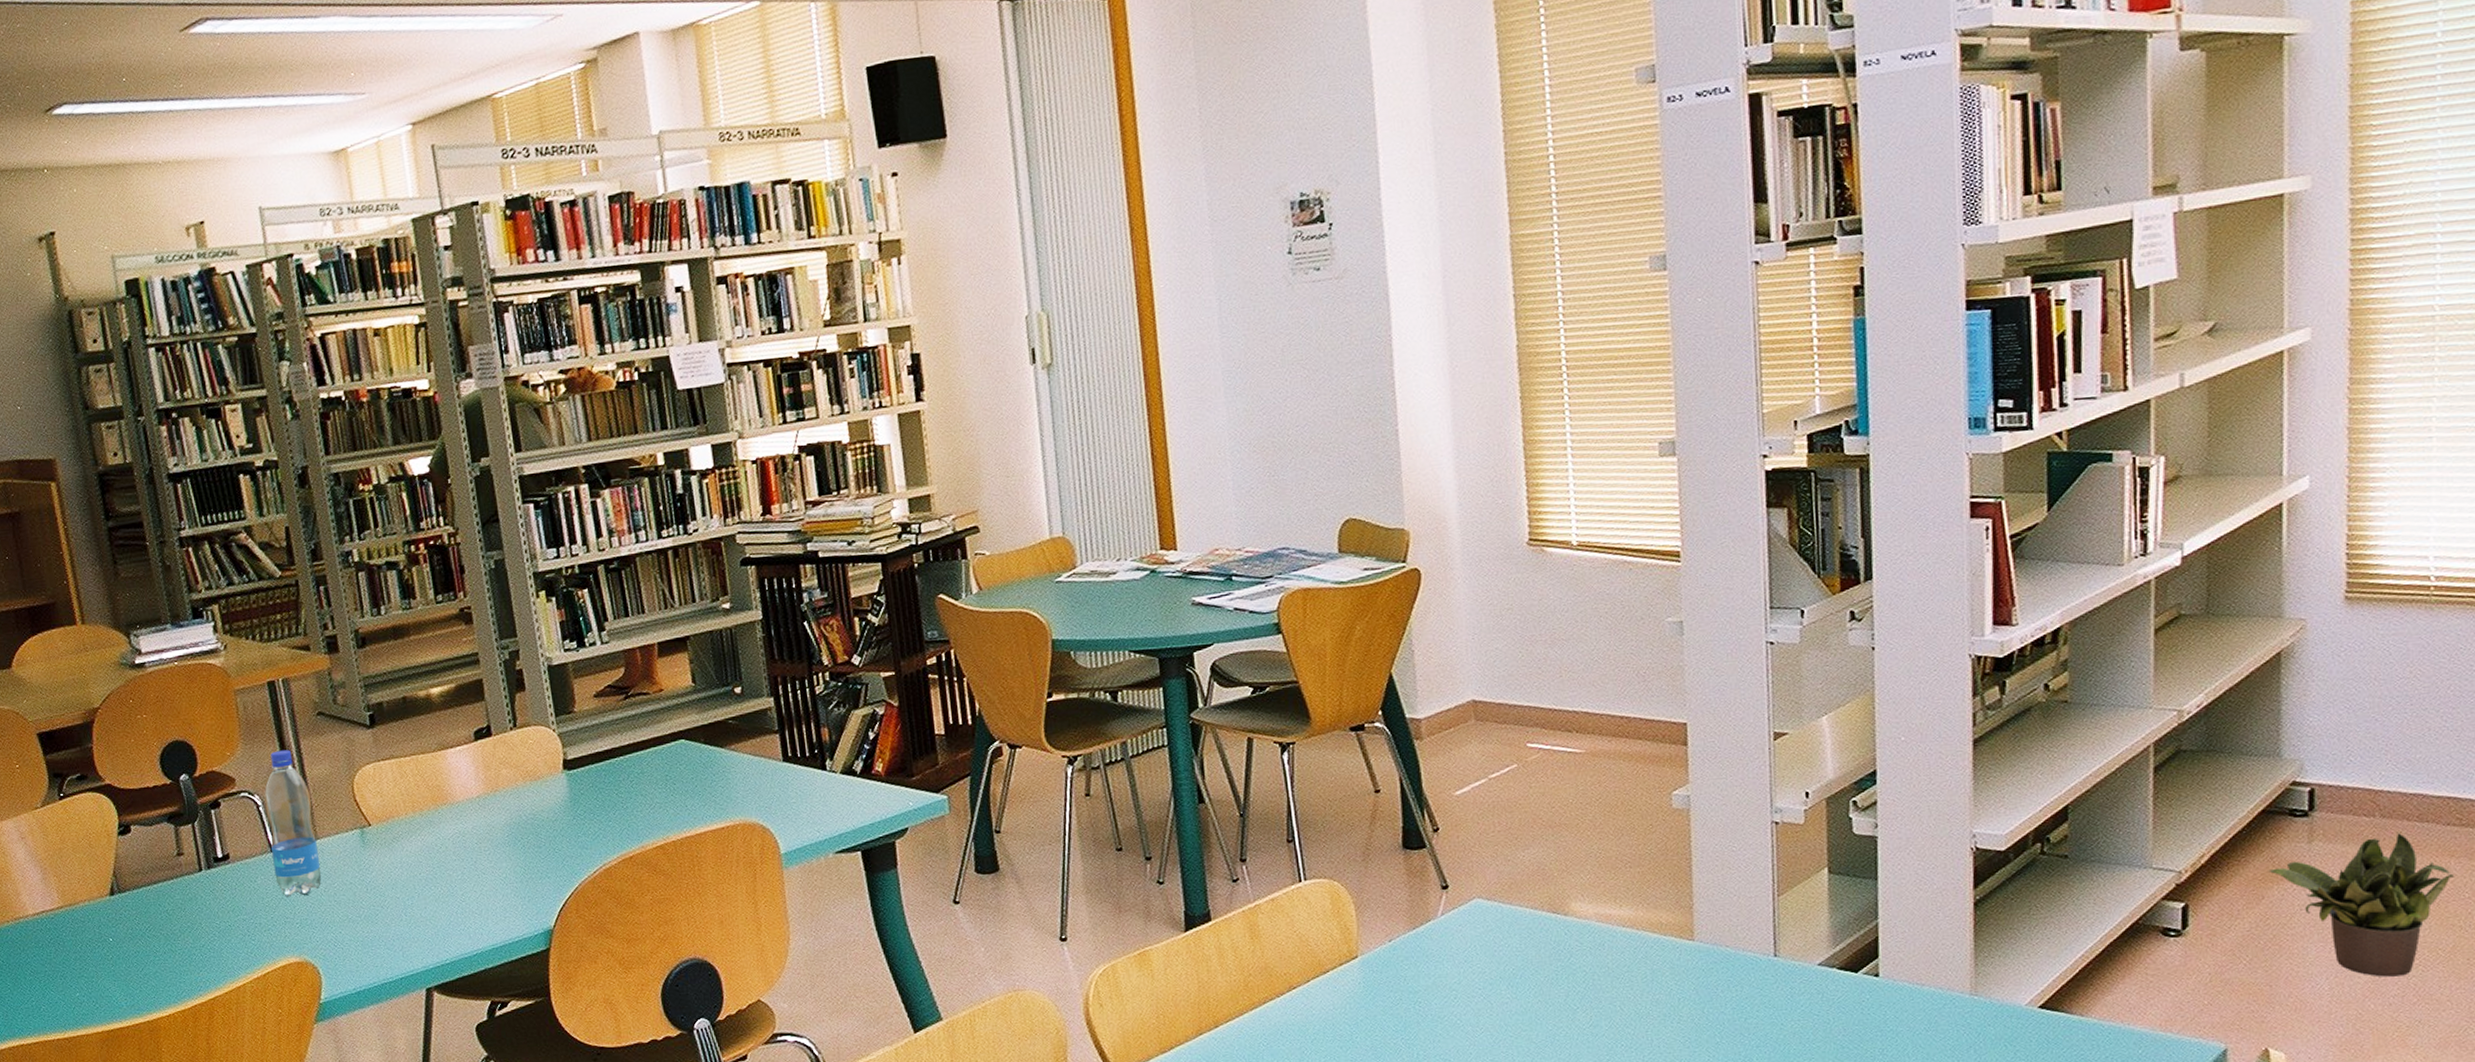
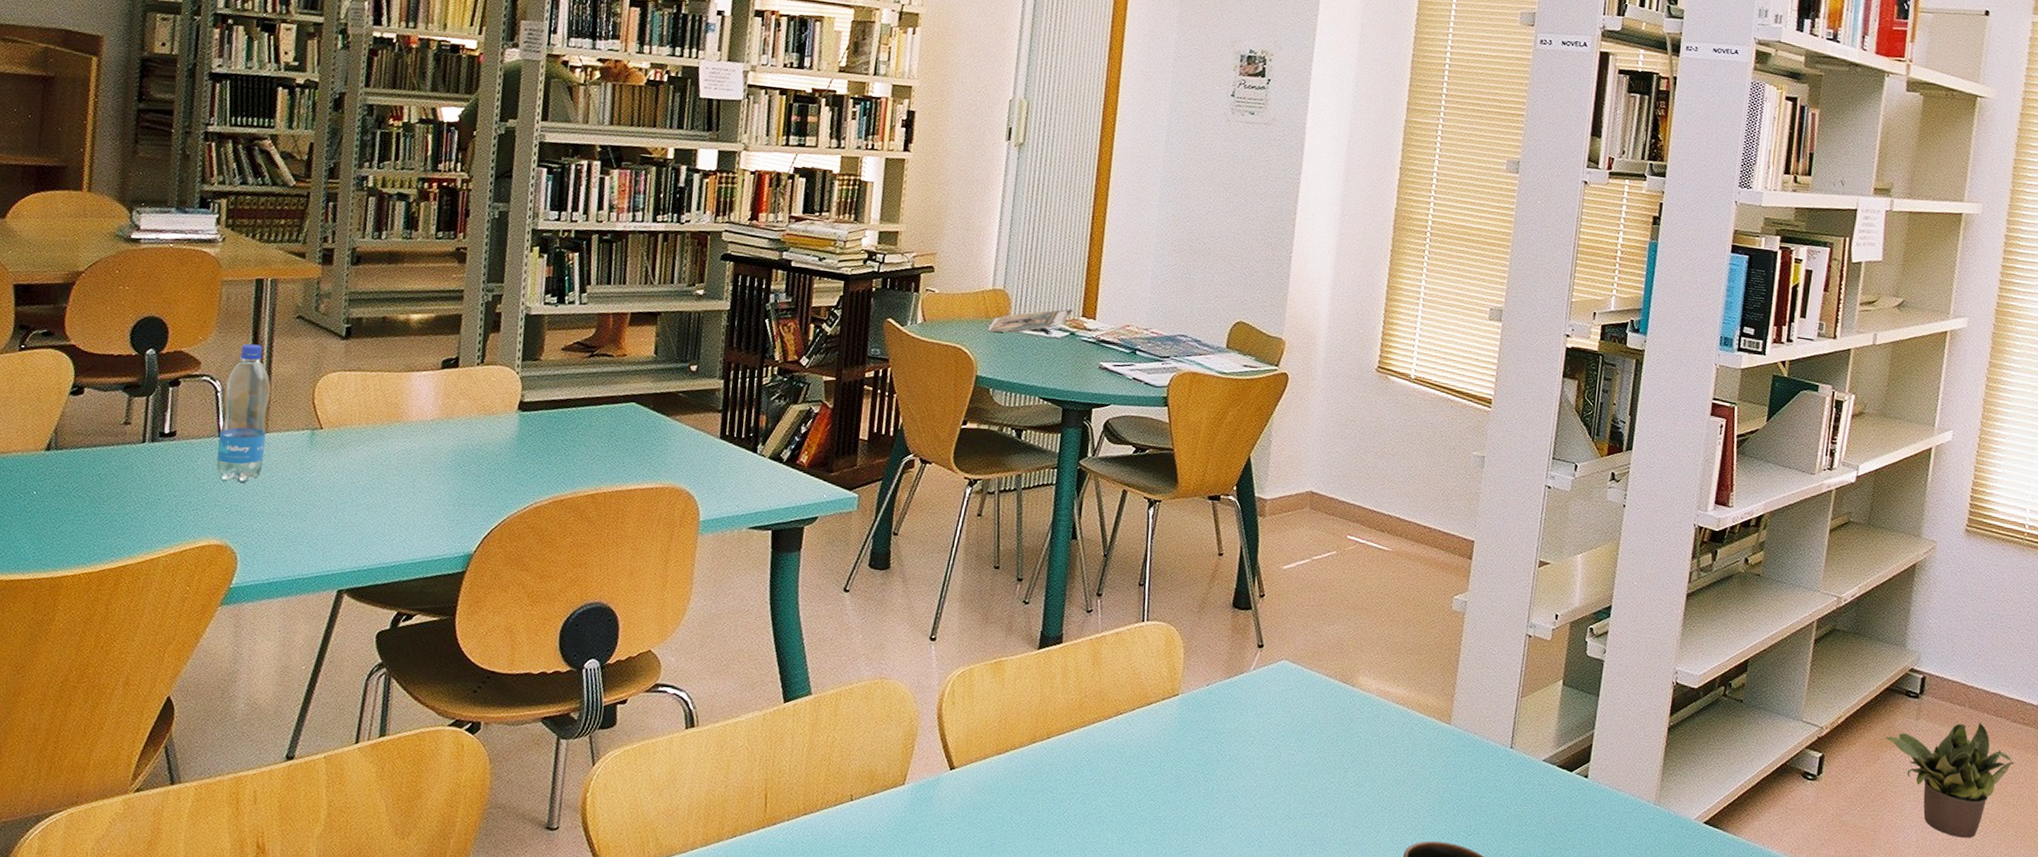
magazine: none [1054,543,1148,588] -> present [988,309,1073,336]

